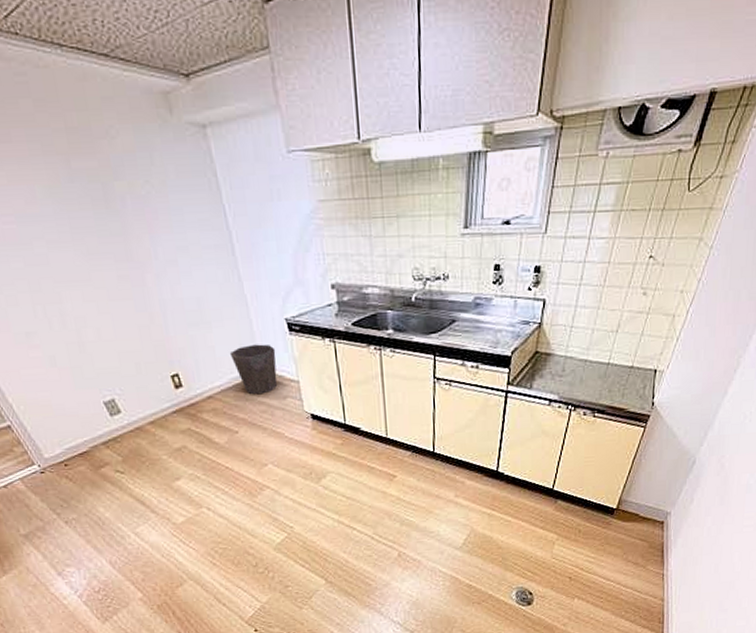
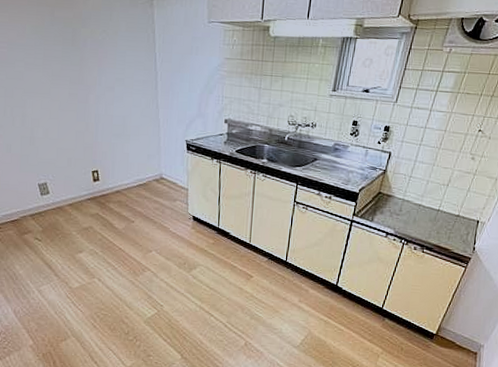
waste bin: present [229,344,278,395] -> none [139,156,174,195]

